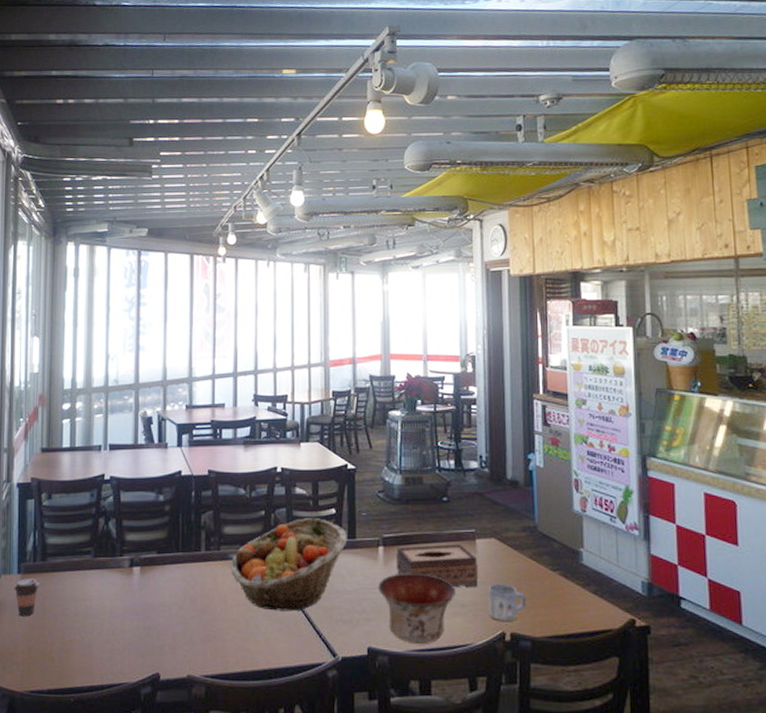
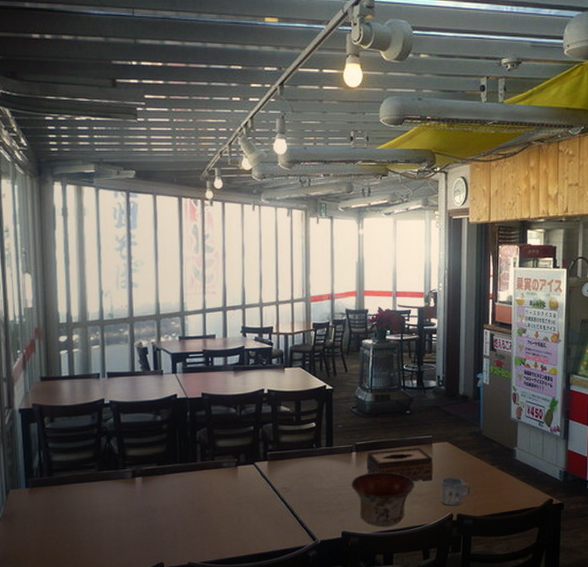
coffee cup: present [14,578,40,617] -> none [23,491,48,524]
fruit basket: present [230,517,347,612] -> none [224,430,326,508]

